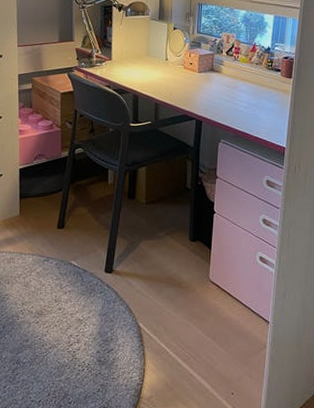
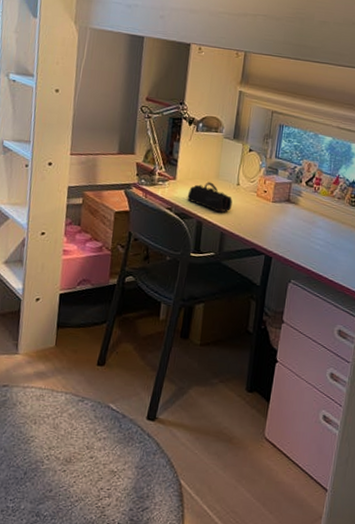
pencil case: none [123,60,163,86] -> present [187,182,233,213]

